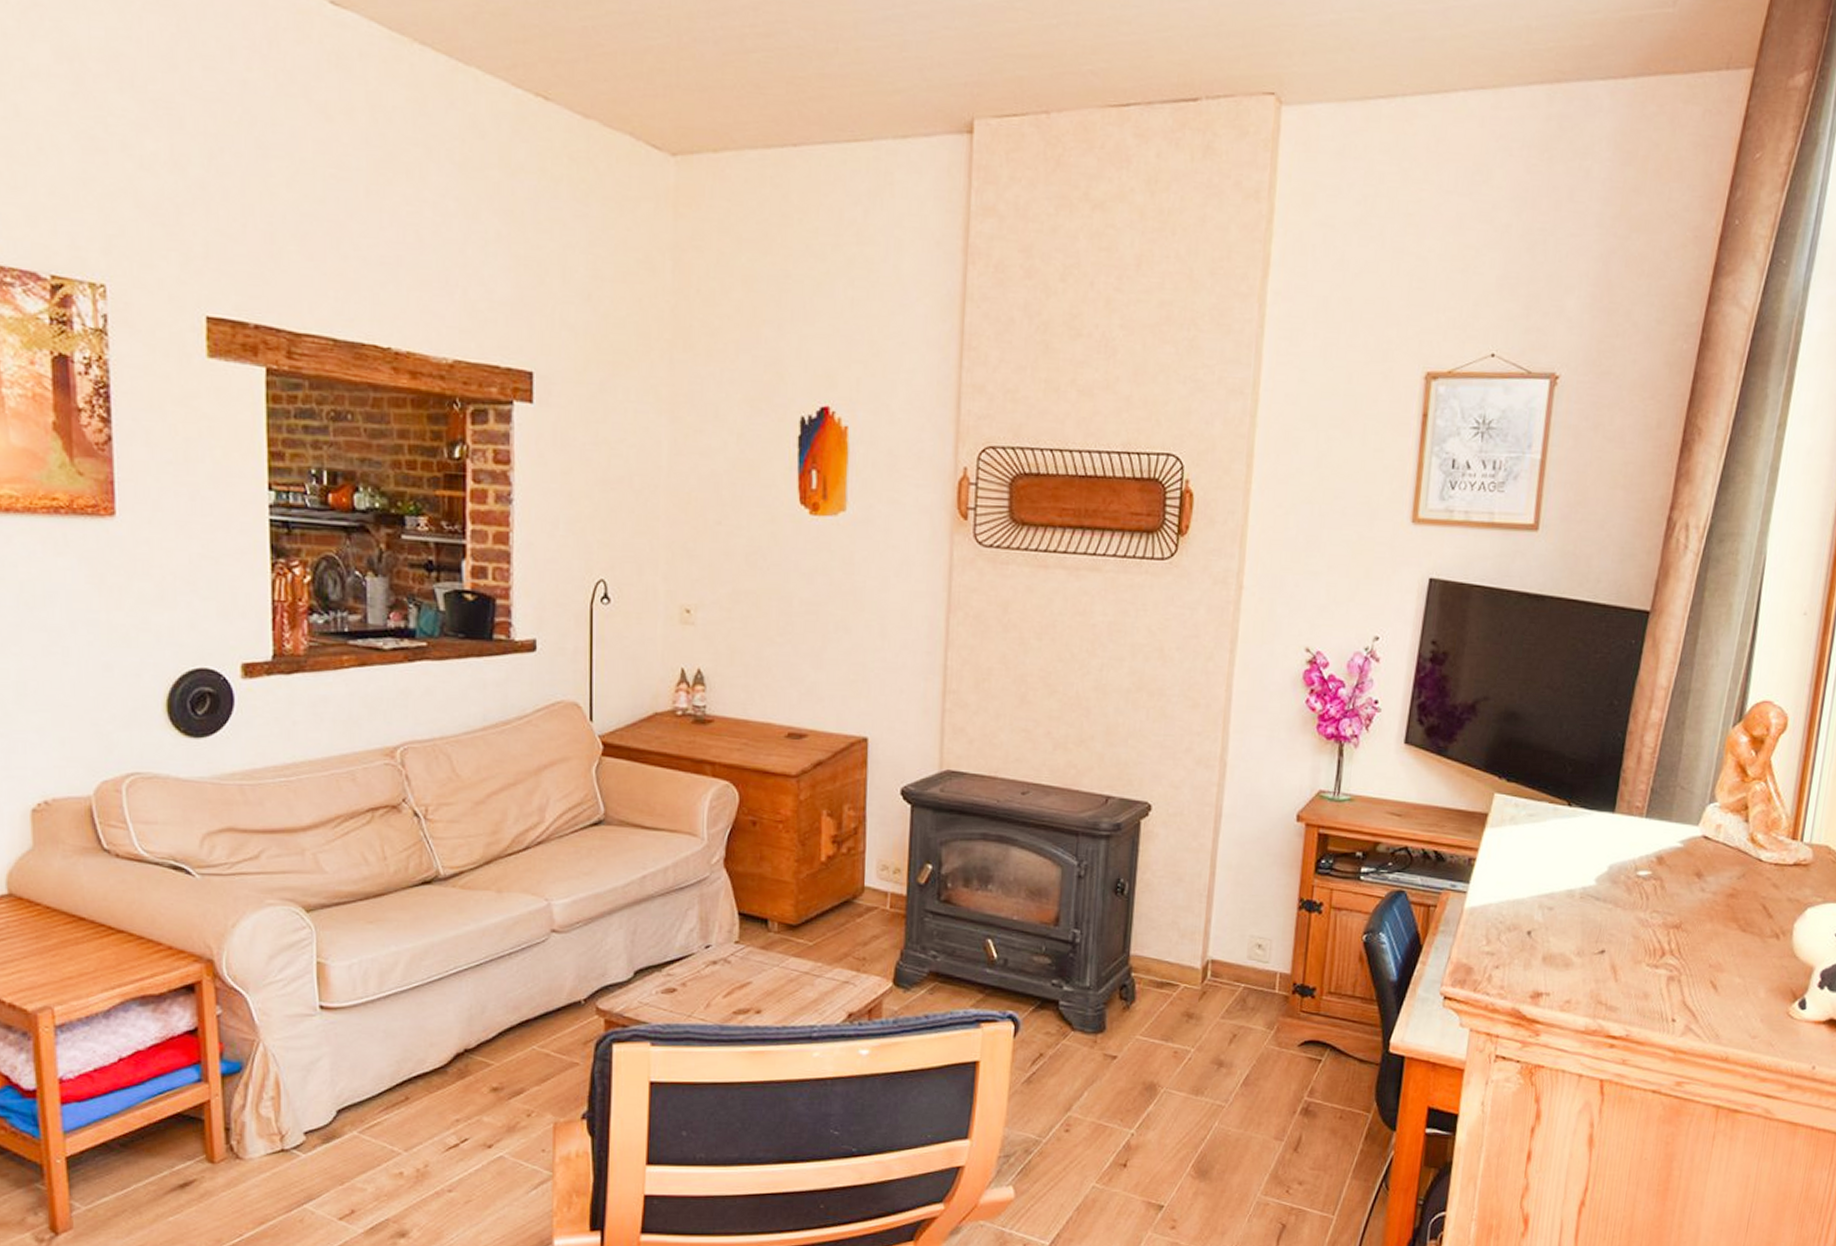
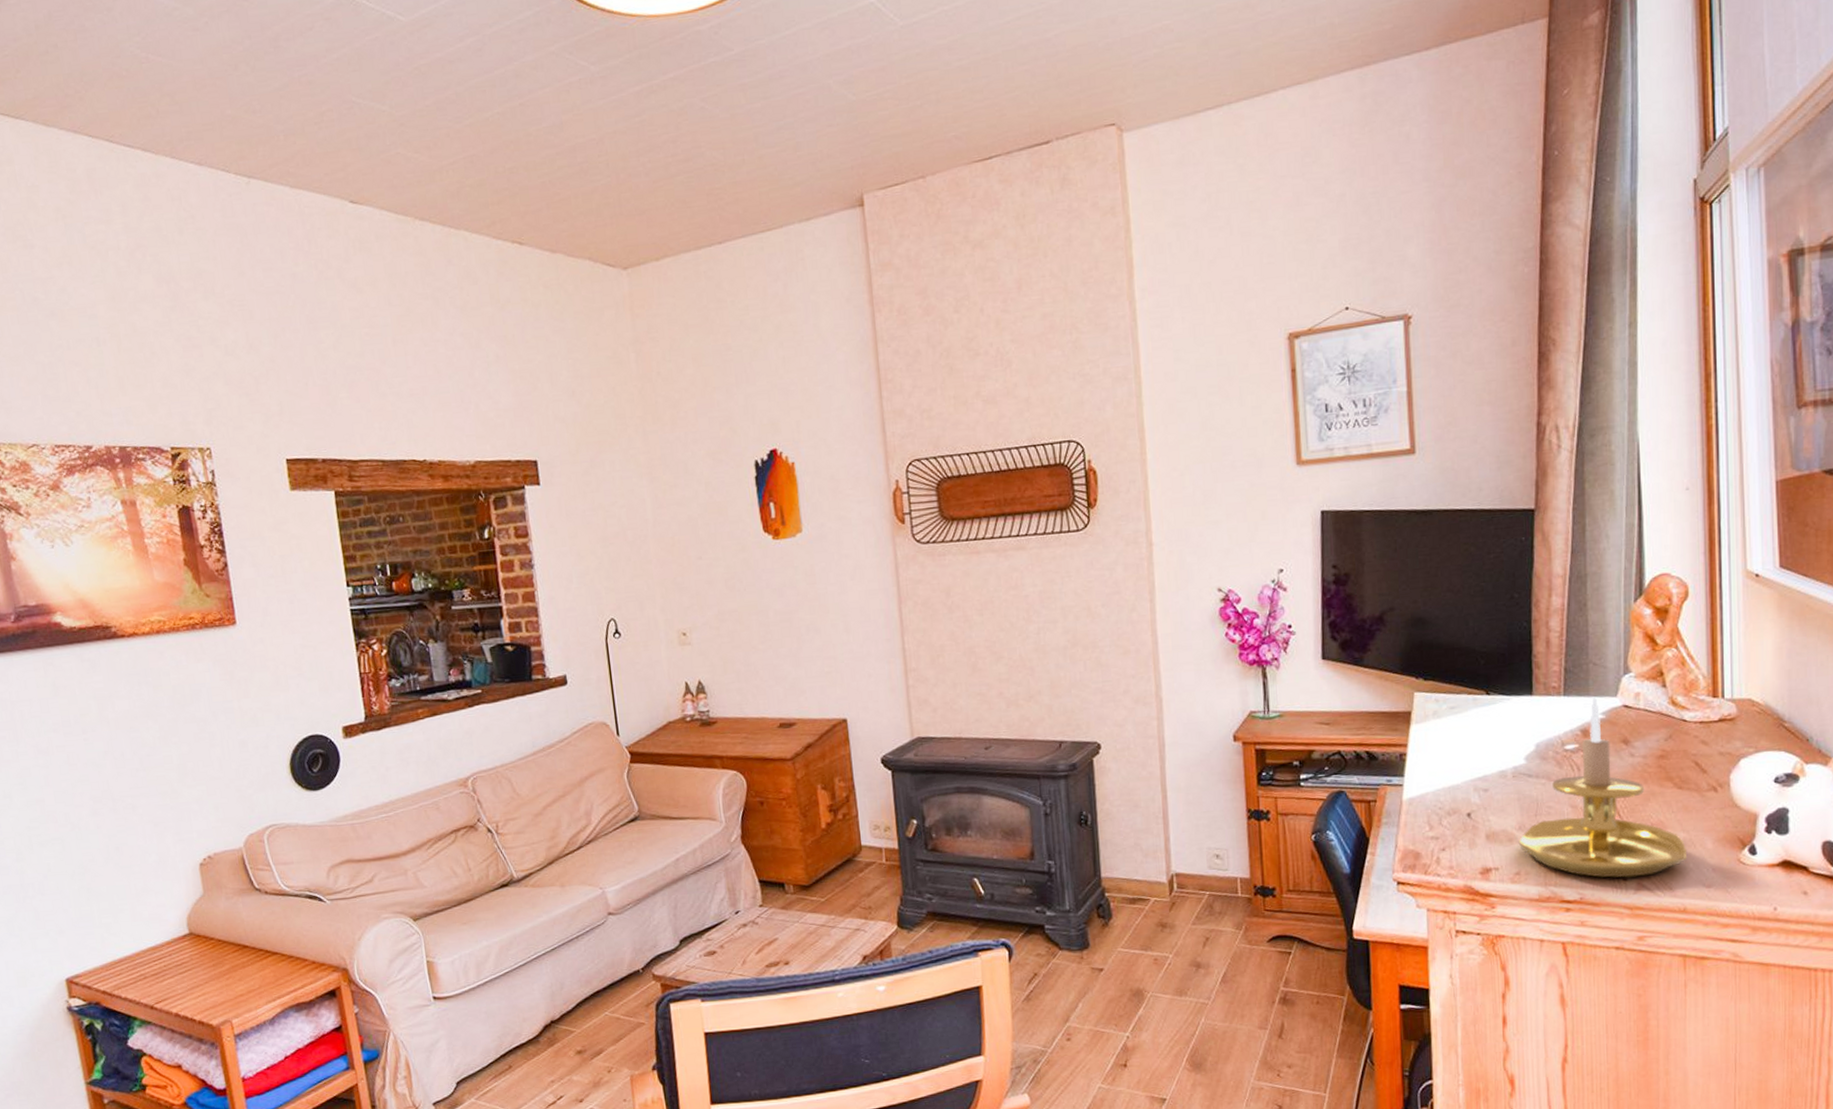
candle holder: none [1573,824,1740,1019] -> present [1517,698,1687,878]

